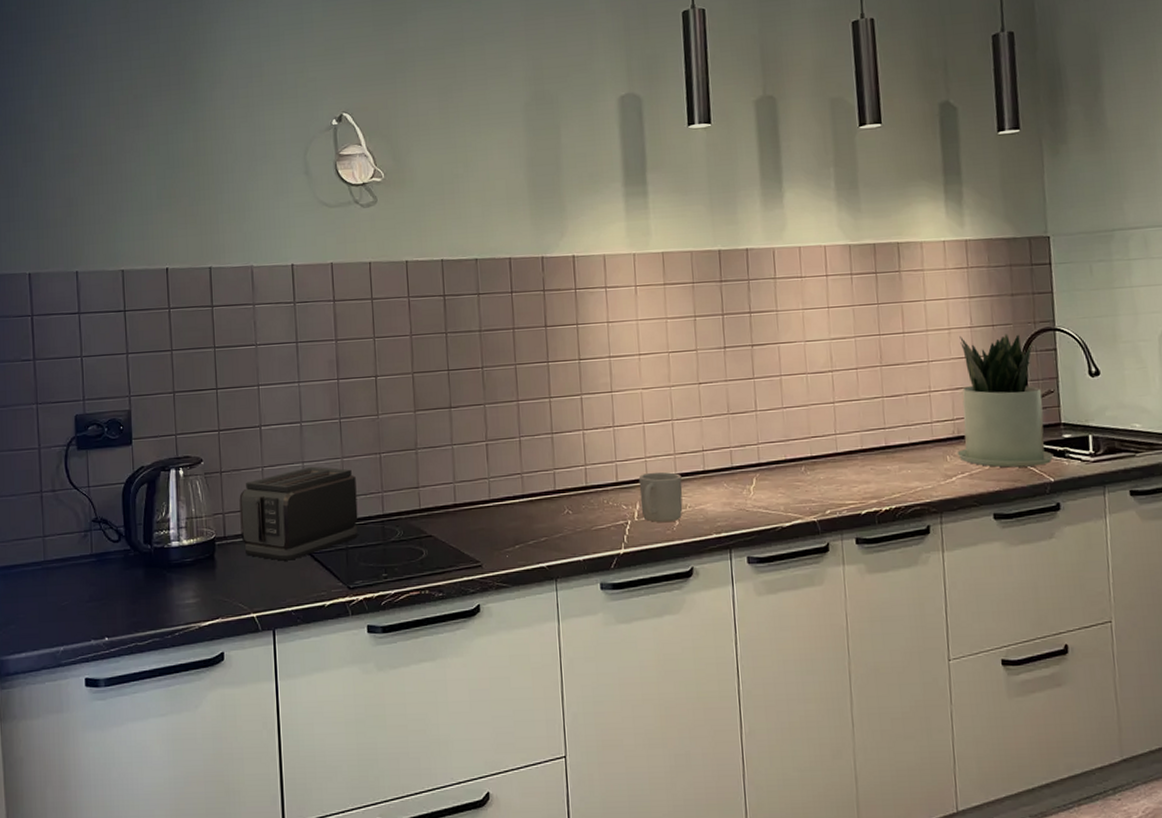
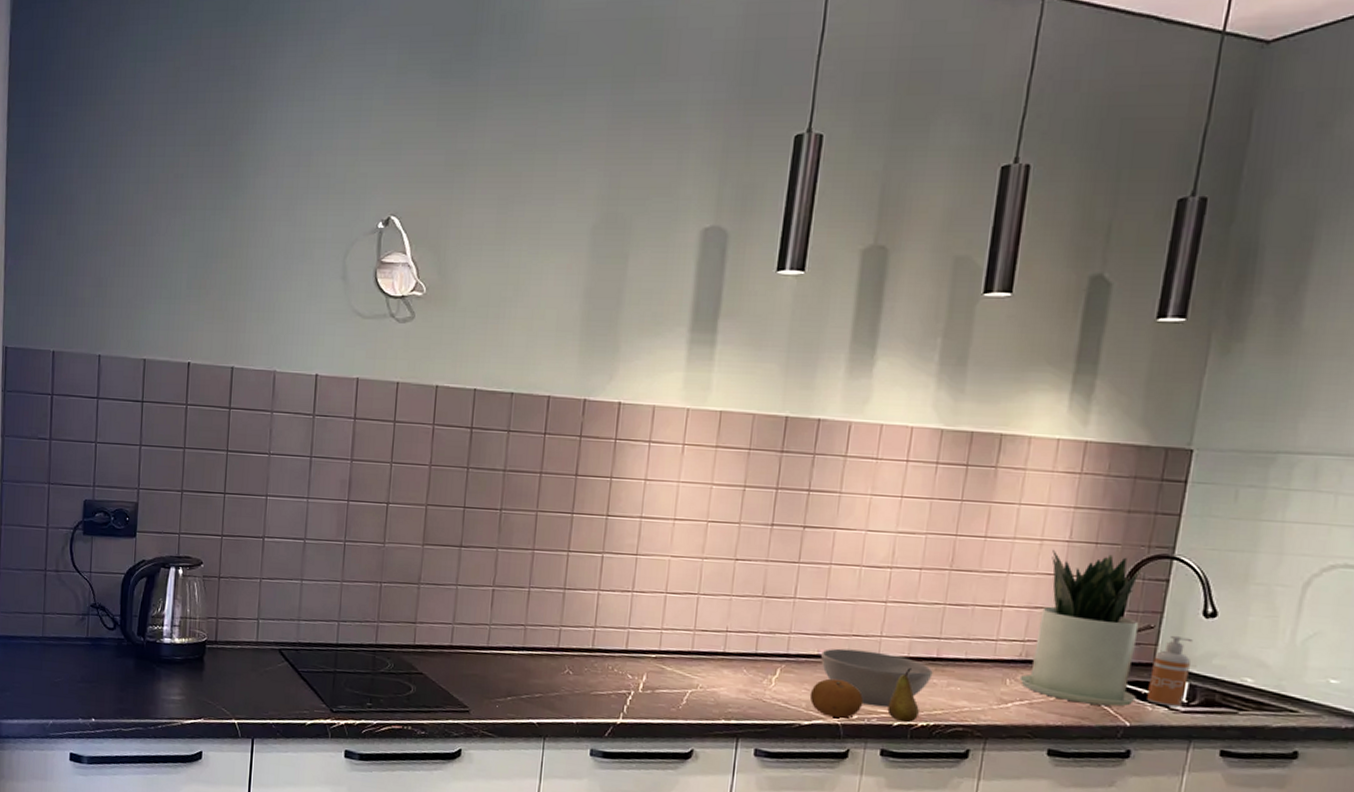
toaster: present [239,466,358,561] -> none [232,585,353,675]
mug: present [638,471,683,523] -> none [647,645,698,700]
fruit: none [785,479,833,516] -> present [809,678,864,719]
bowl: none [788,449,886,499] -> present [821,648,933,708]
fruit: none [853,459,881,510] -> present [887,668,919,723]
soap dispenser: none [1059,395,1092,459] -> present [1147,635,1193,708]

